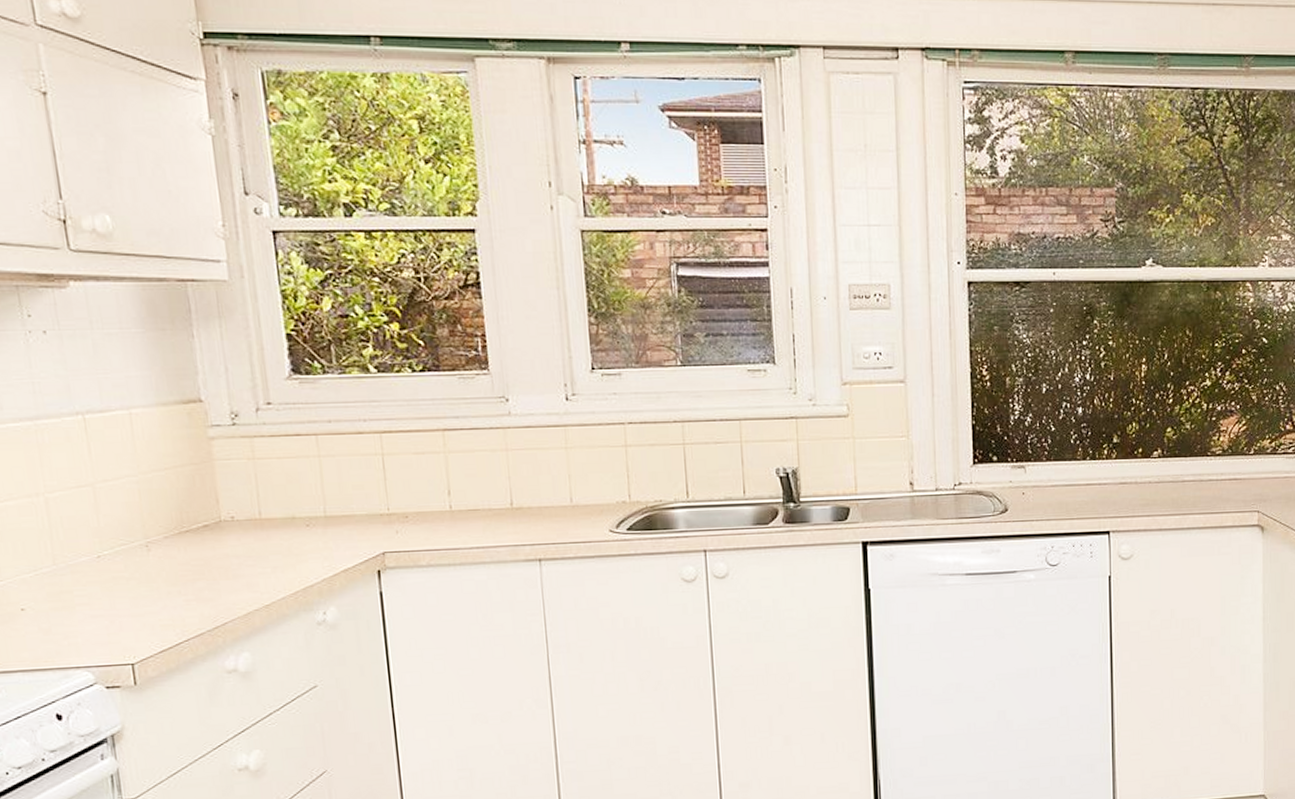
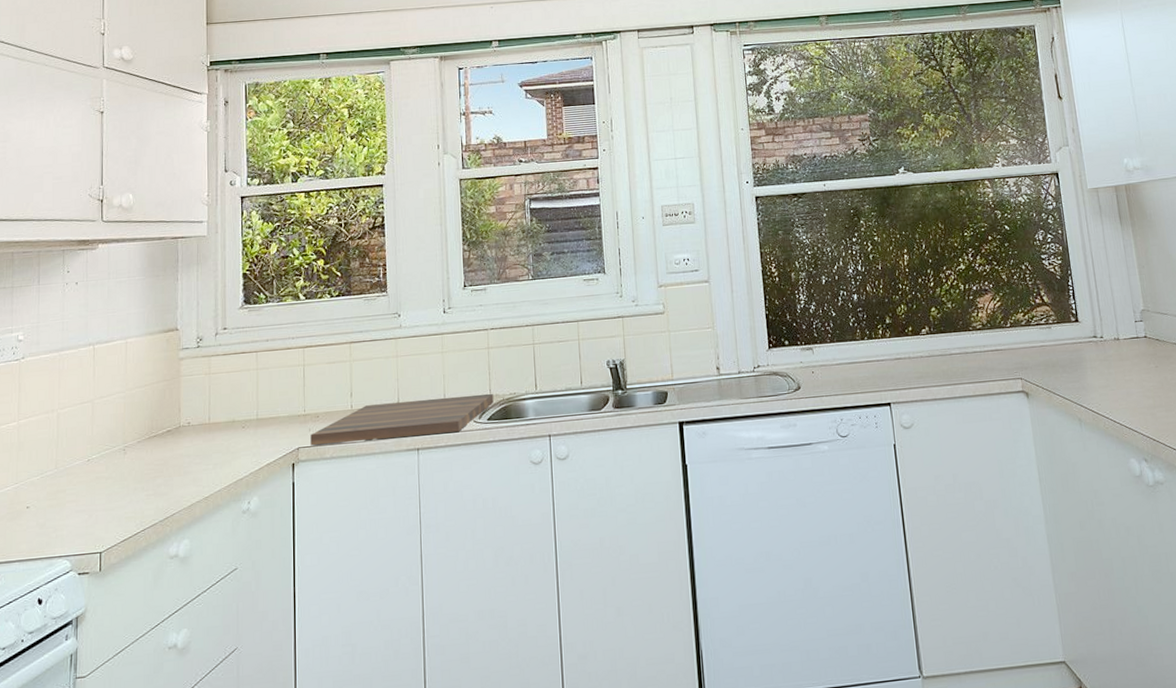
cutting board: none [398,499,634,551] -> present [310,393,494,446]

